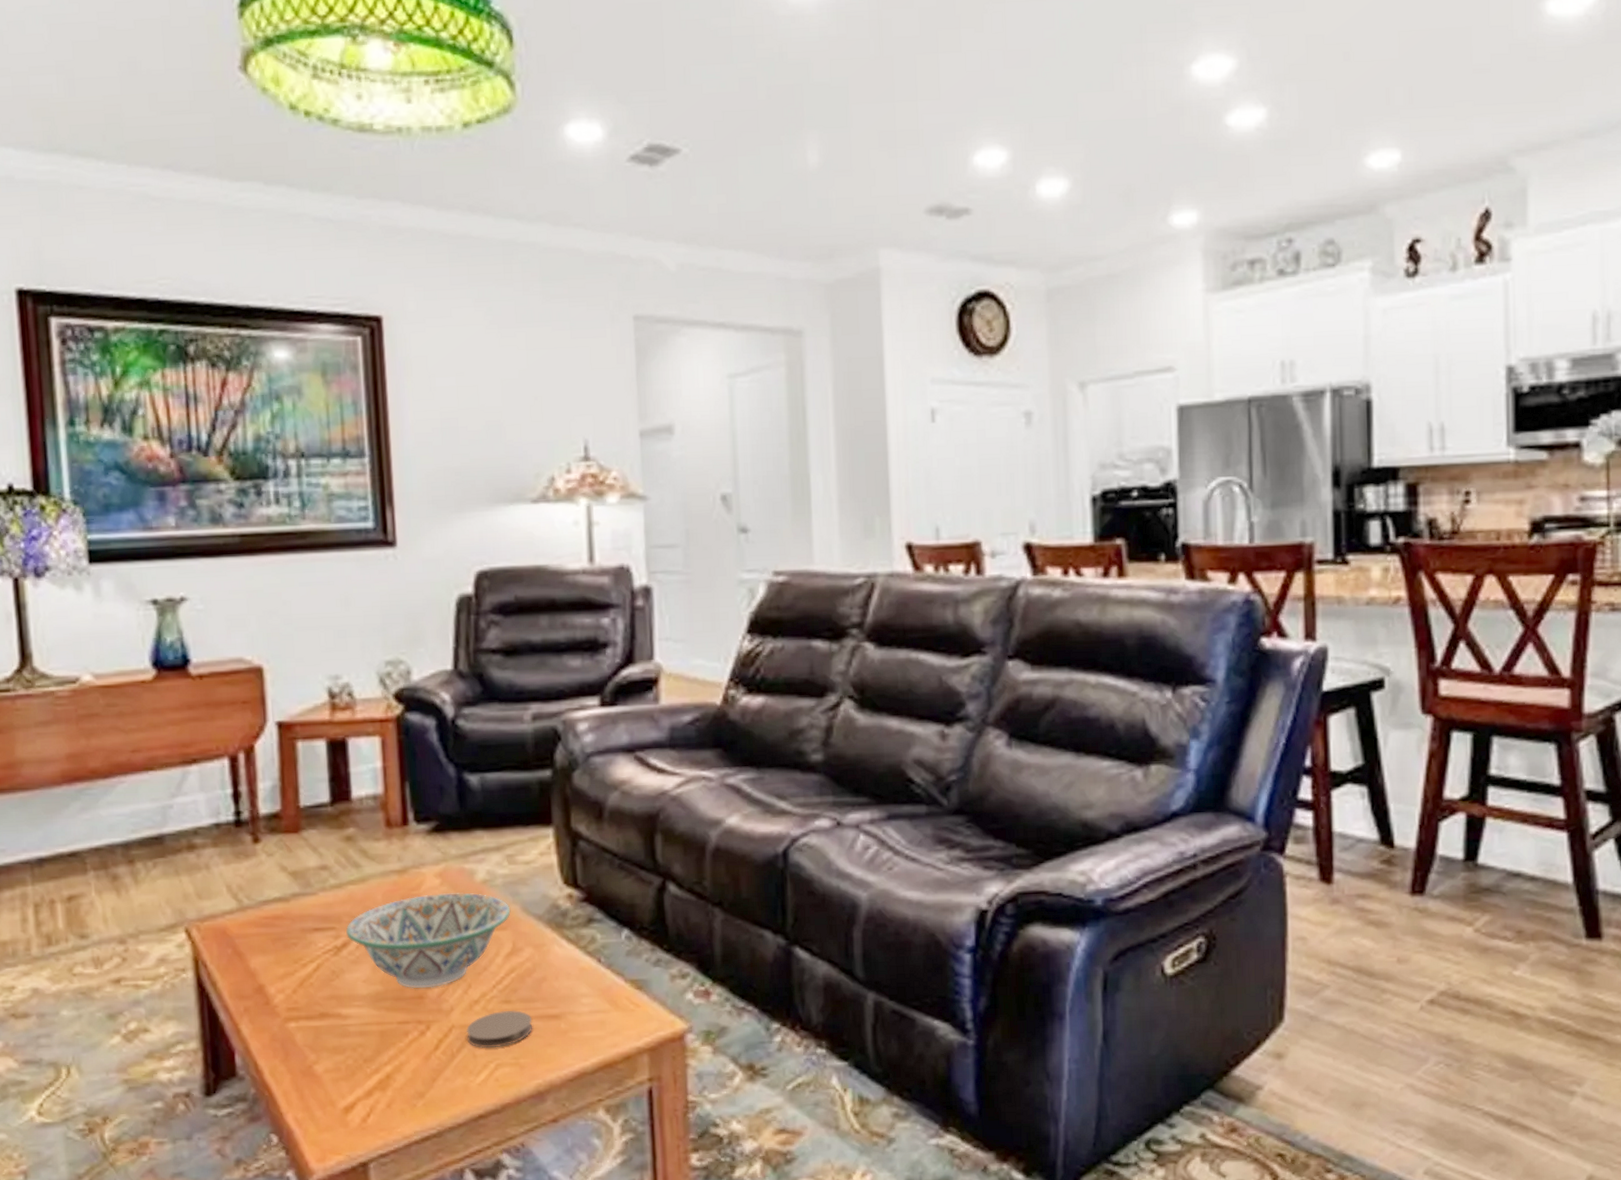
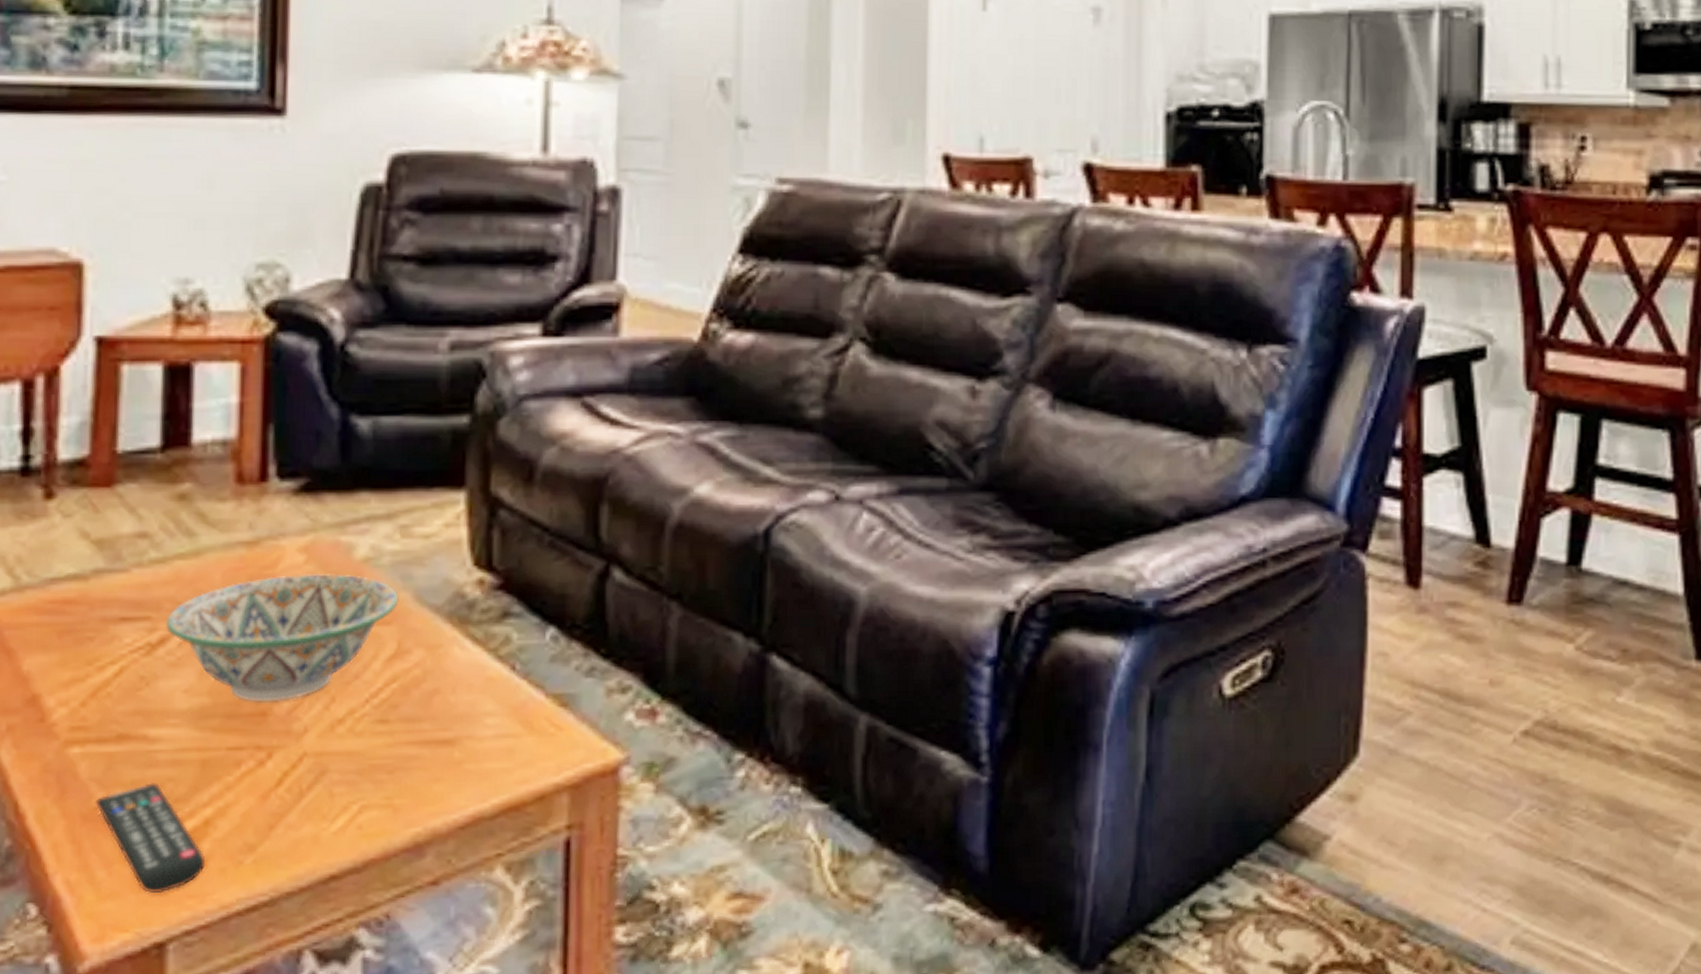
remote control: none [310,1048,391,1128] -> present [96,783,206,894]
coaster: present [466,1010,532,1048] -> none [323,732,415,784]

